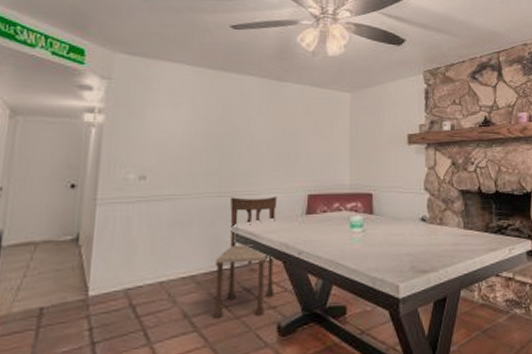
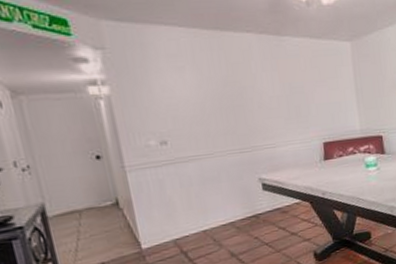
dining chair: present [213,196,278,320] -> none [249,147,307,255]

